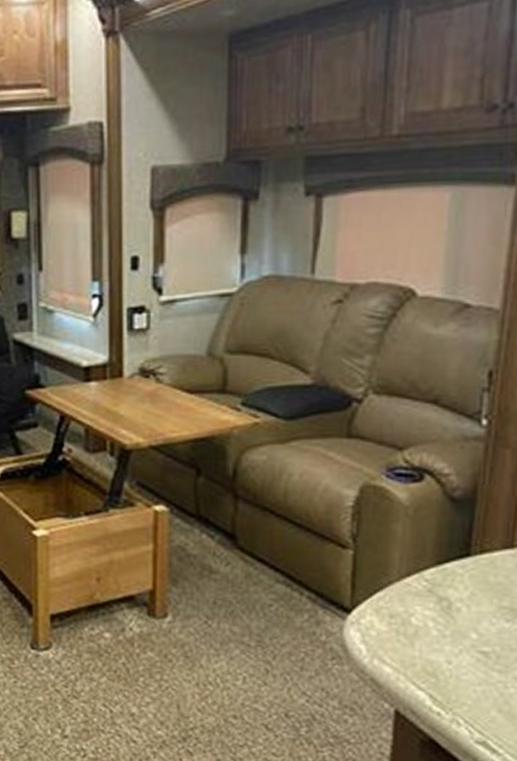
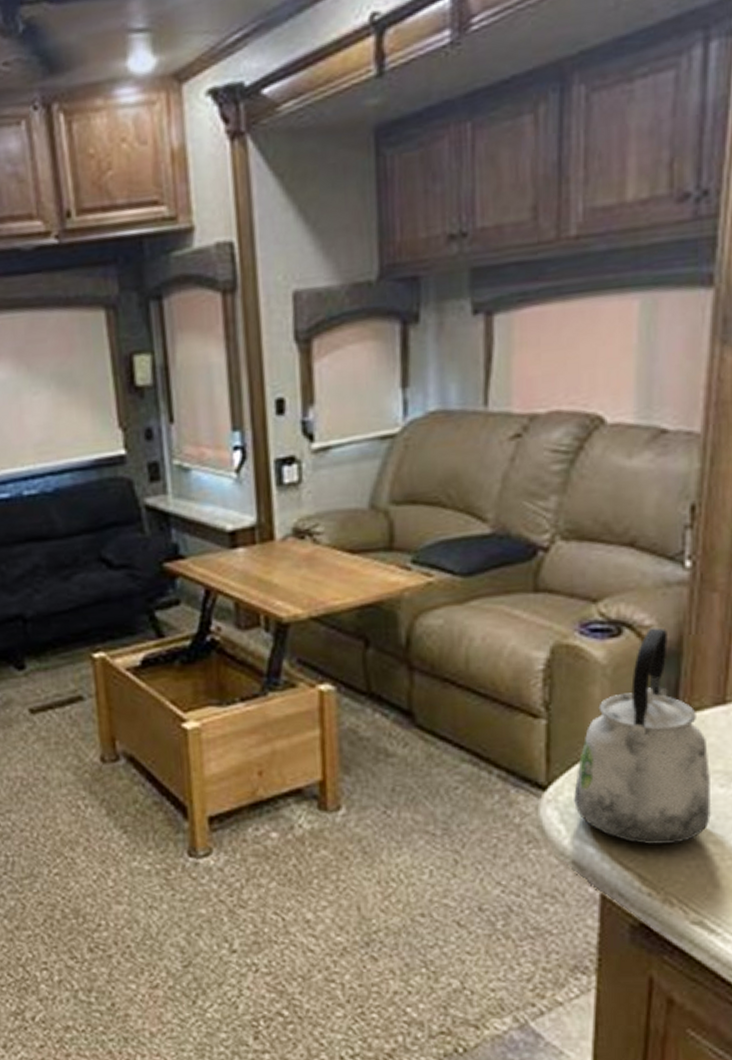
kettle: none [373,476,498,670] -> present [573,627,712,844]

